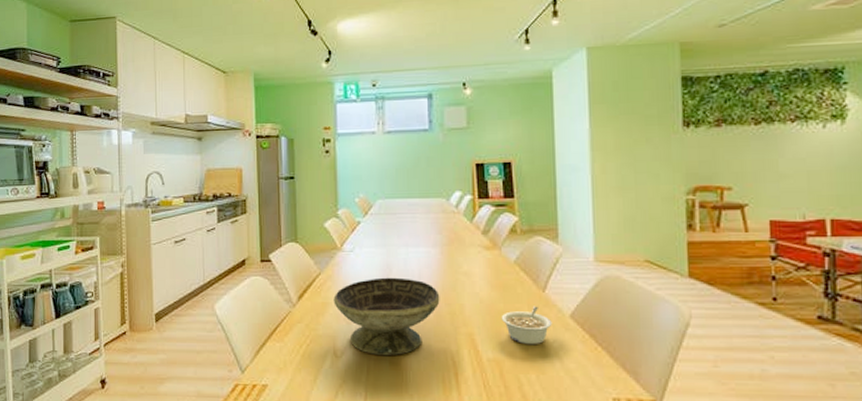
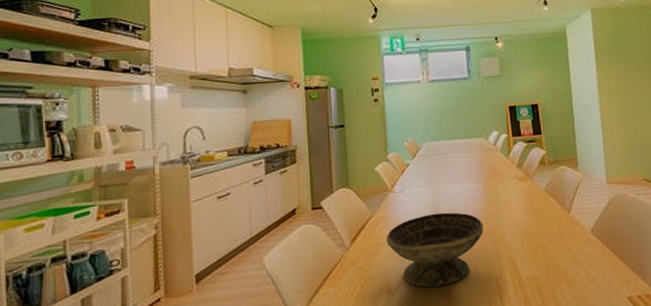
legume: present [501,306,552,345] -> none [536,225,577,261]

